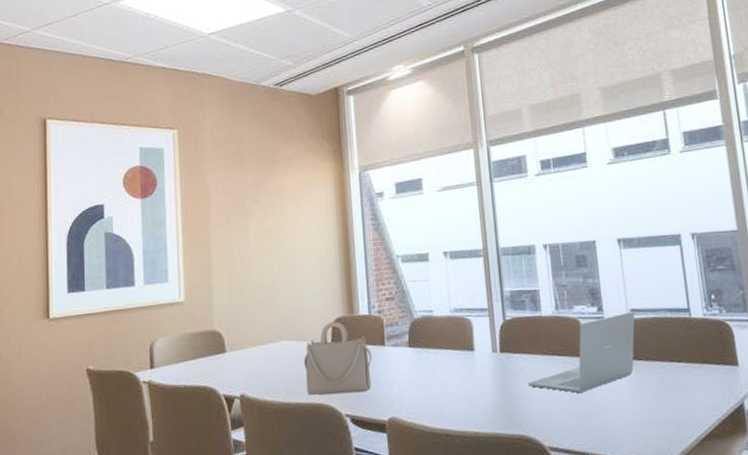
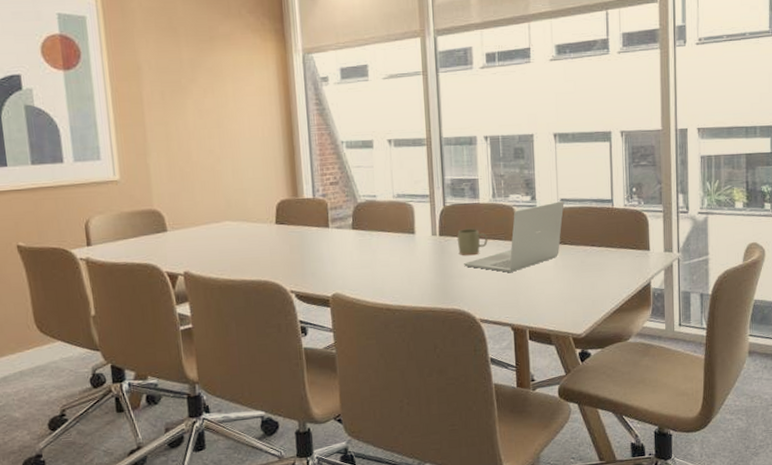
handbag: present [304,321,372,395] -> none [248,203,317,273]
mug: none [519,343,553,374] -> present [457,228,488,255]

